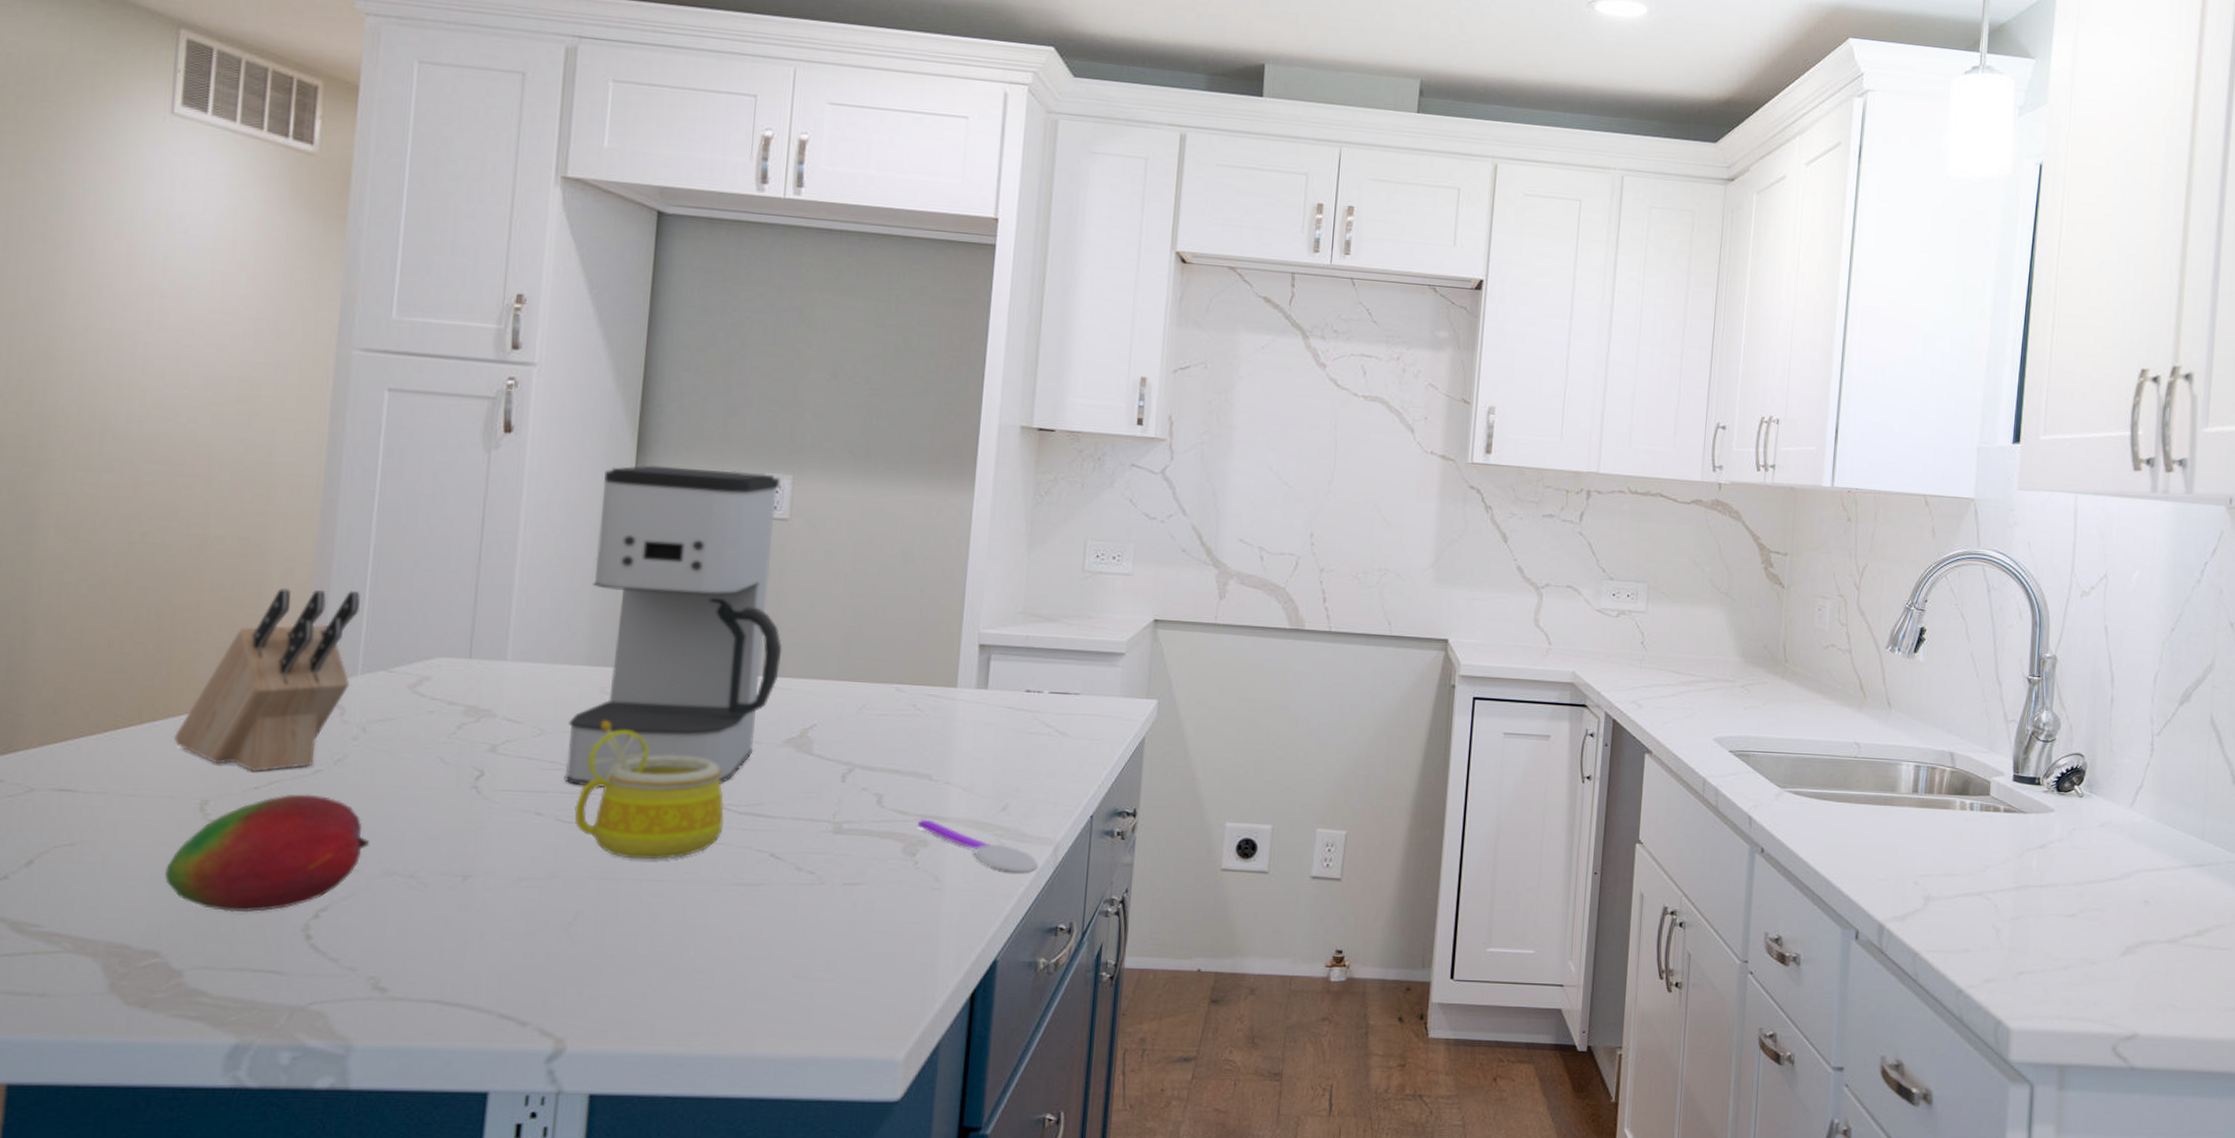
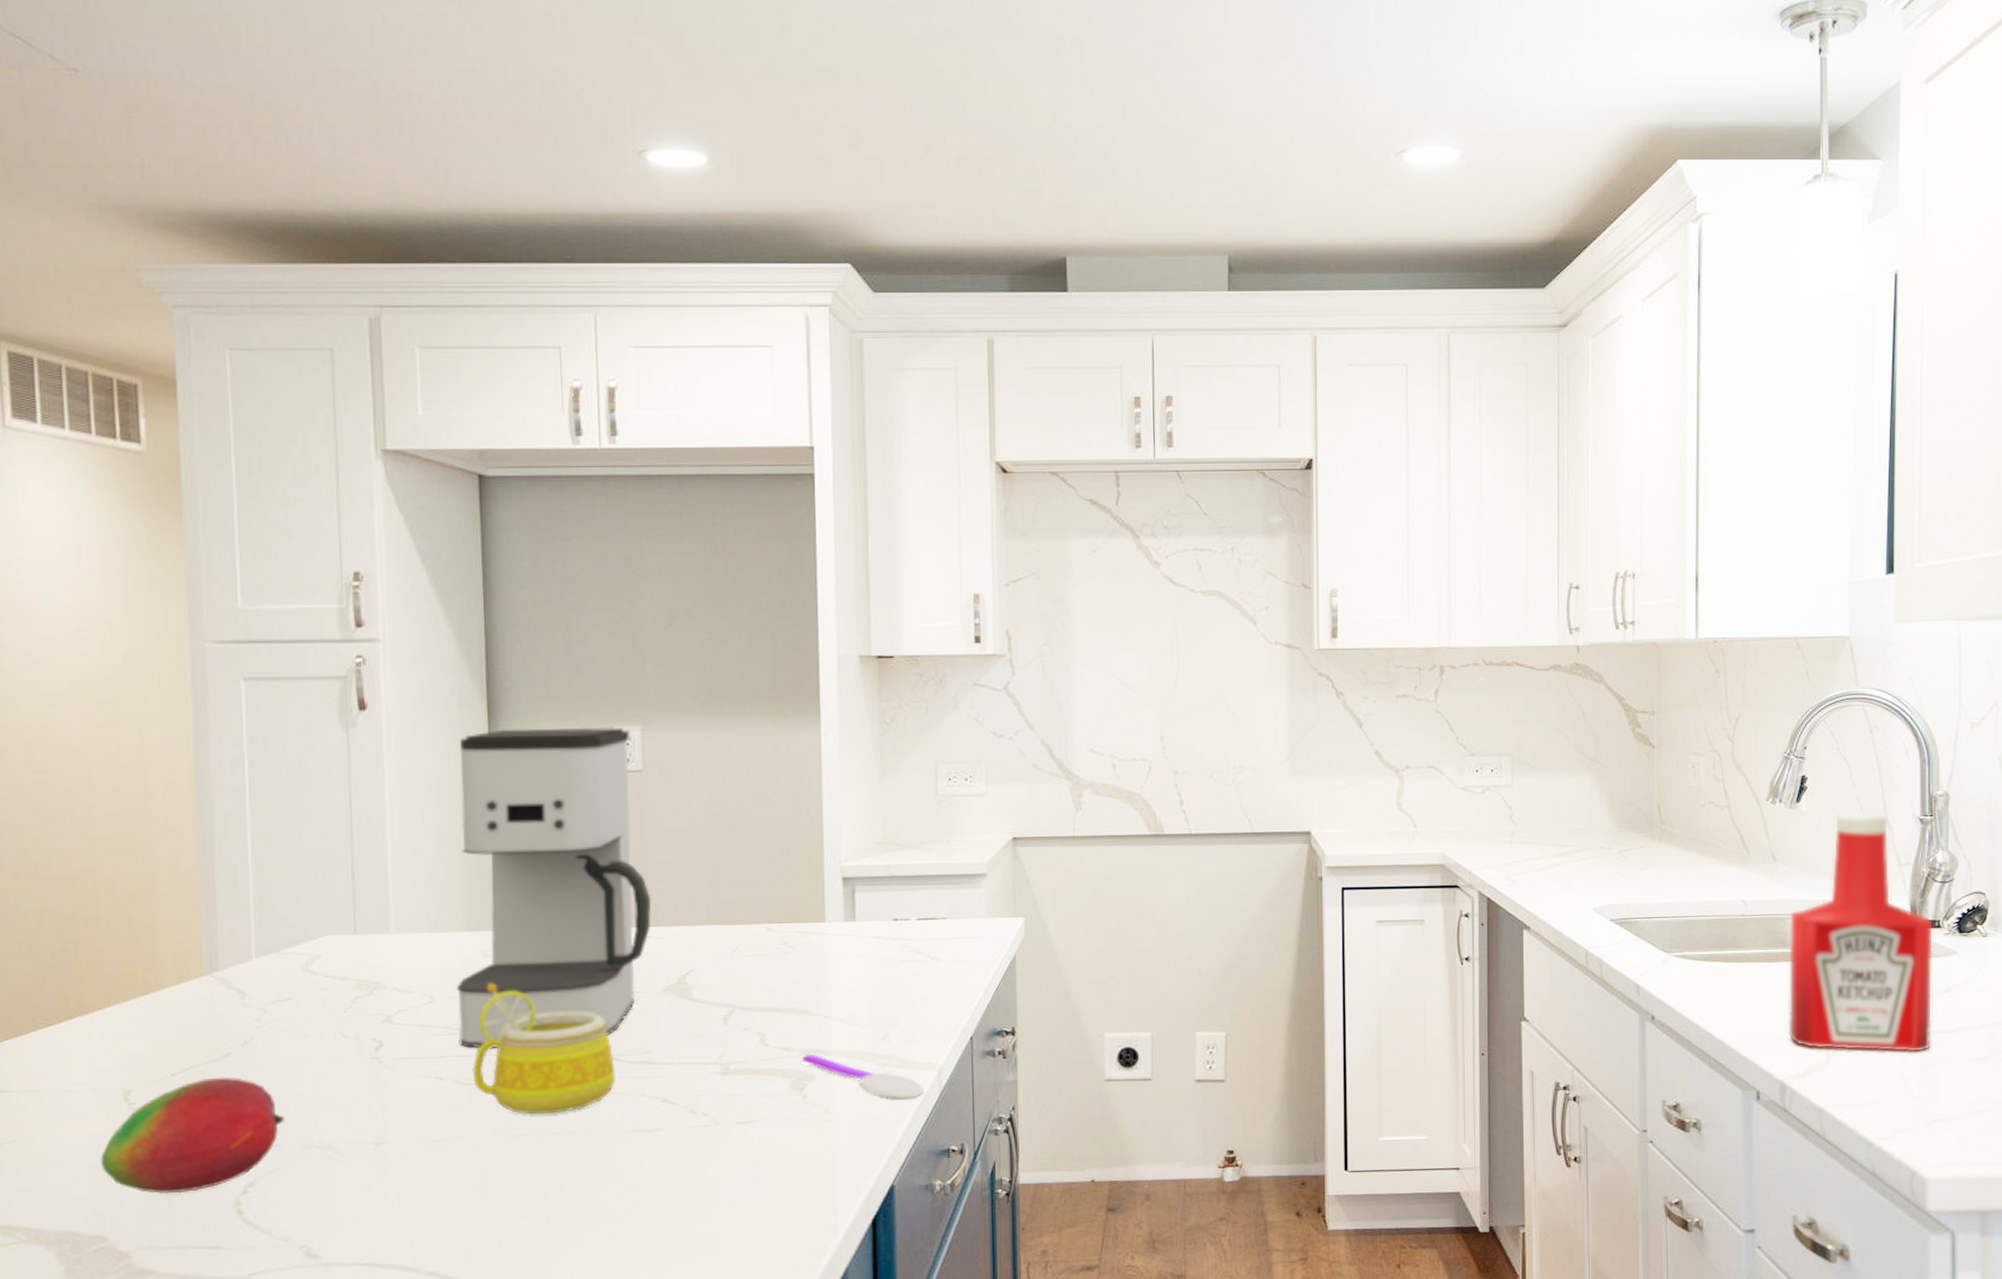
knife block: present [173,587,361,772] -> none [90,878,247,1060]
ketchup bottle: none [1890,665,2034,905] -> present [1788,811,1934,1053]

